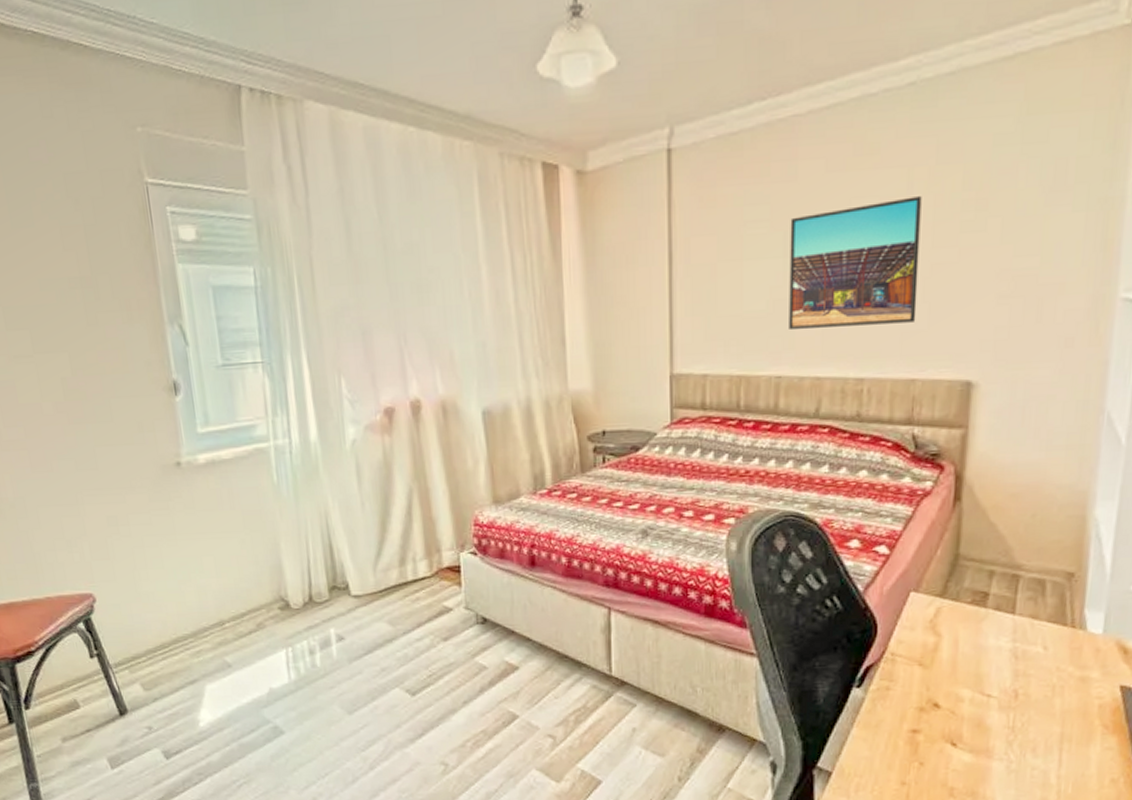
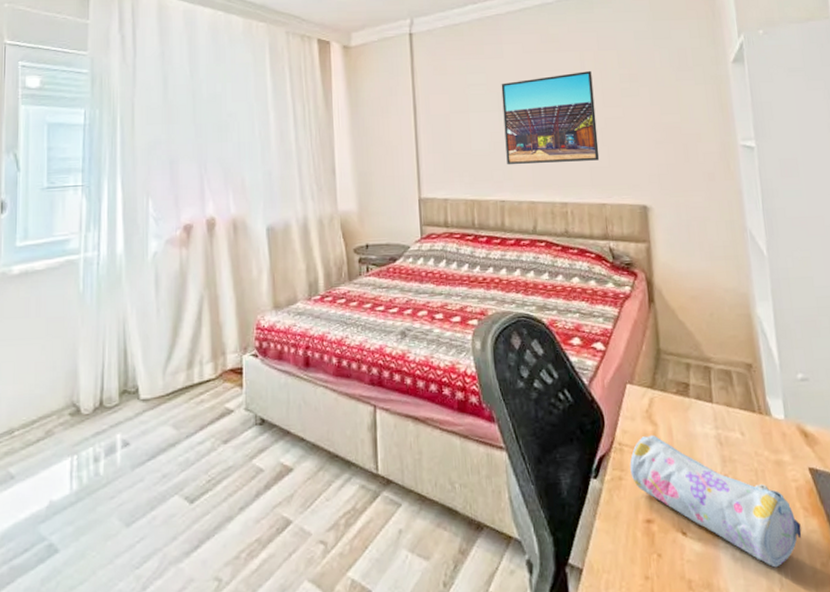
pencil case: none [901,646,1096,781] -> present [630,435,802,568]

